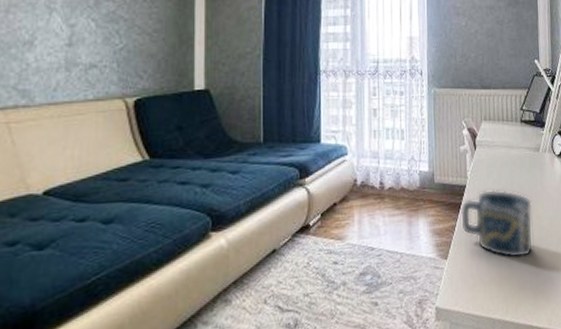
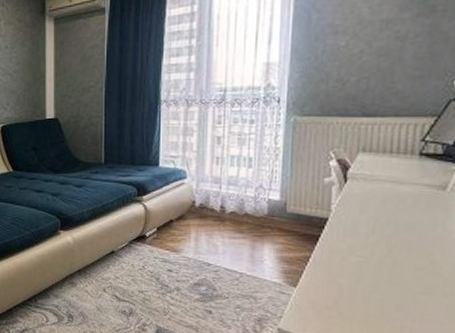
cup: present [460,189,534,259] -> none [316,225,425,303]

